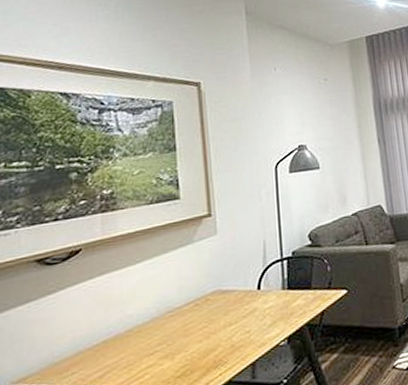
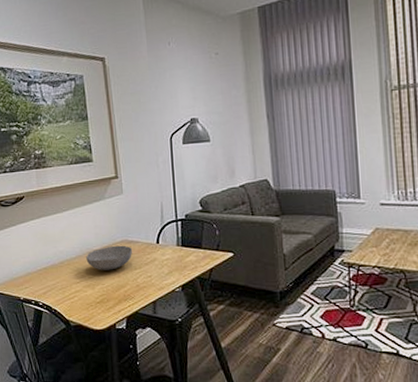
bowl: none [164,296,226,334] -> present [86,245,132,271]

